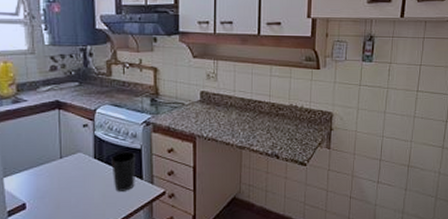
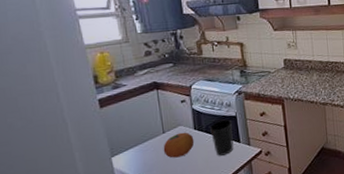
fruit: none [58,160,93,187] -> present [163,132,195,158]

